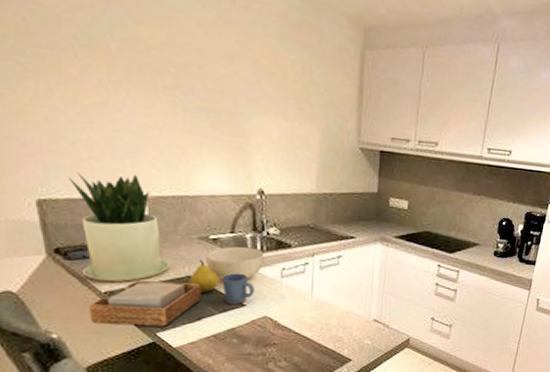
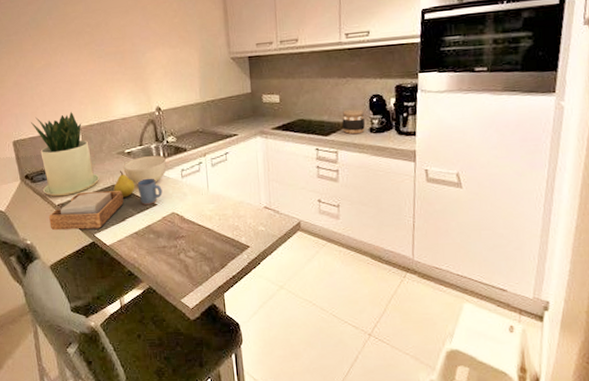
jar: none [468,229,492,256] -> present [342,109,366,135]

